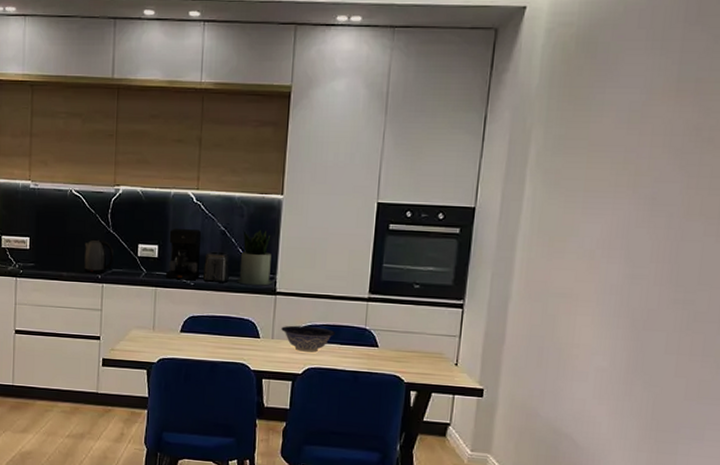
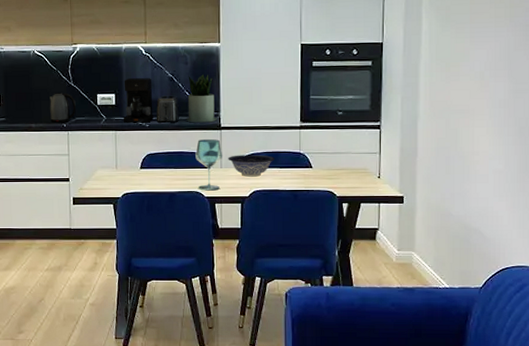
wine glass: none [244,304,276,364] -> present [195,139,223,191]

